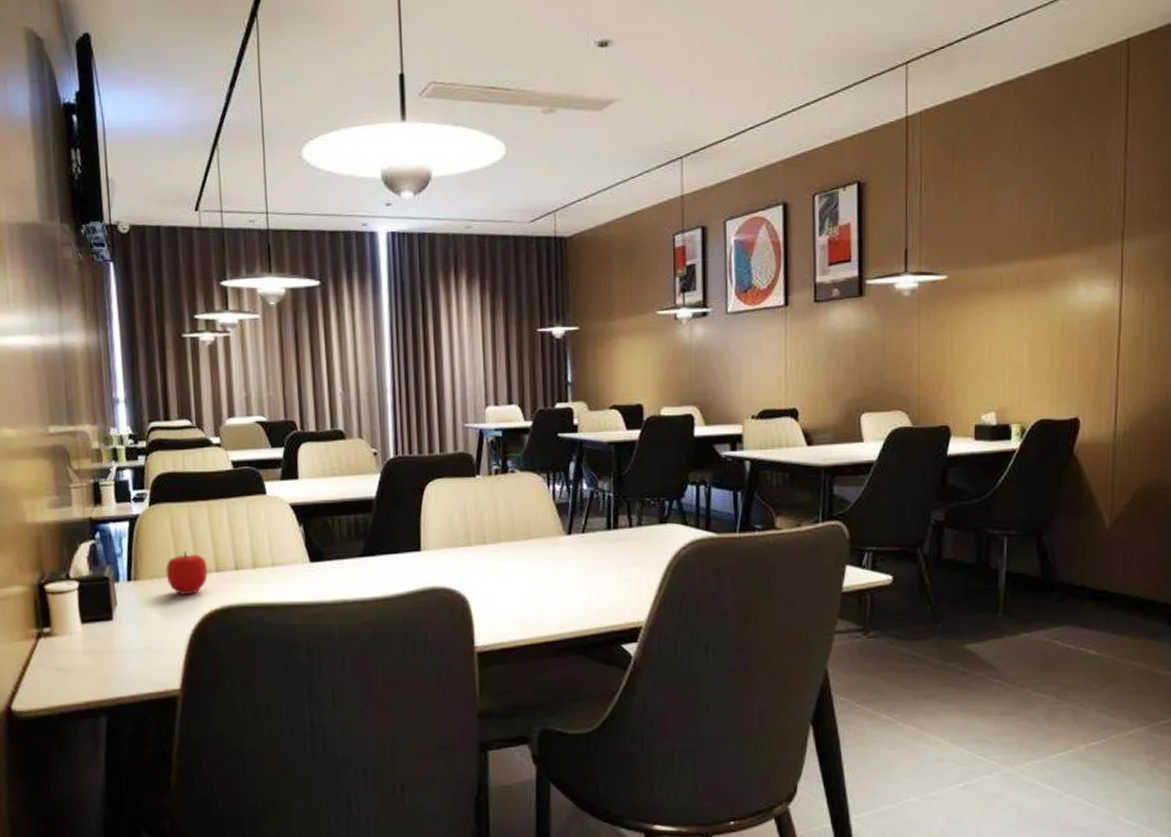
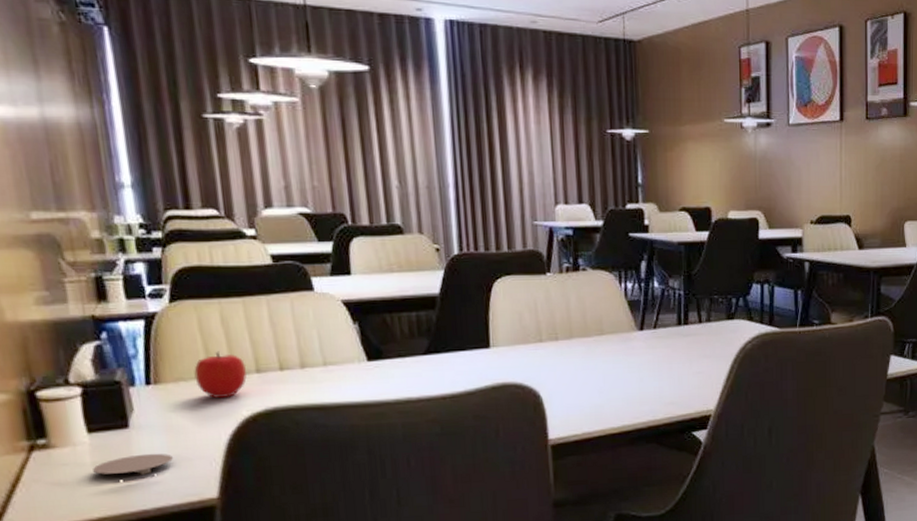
coaster: none [83,644,146,669] -> present [93,453,173,481]

